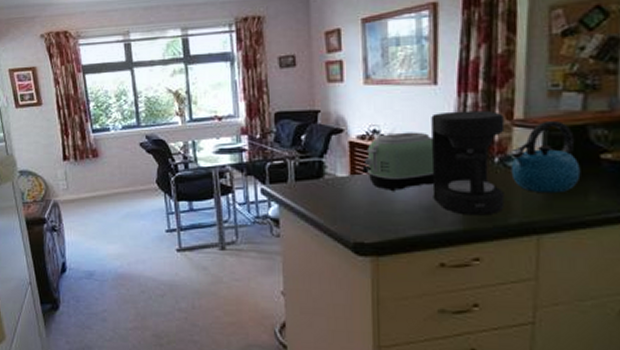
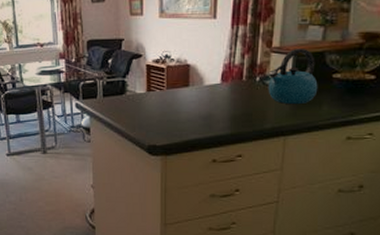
toaster: present [362,132,435,190] -> none [156,57,212,104]
coffee maker: present [431,110,505,216] -> none [209,39,265,123]

